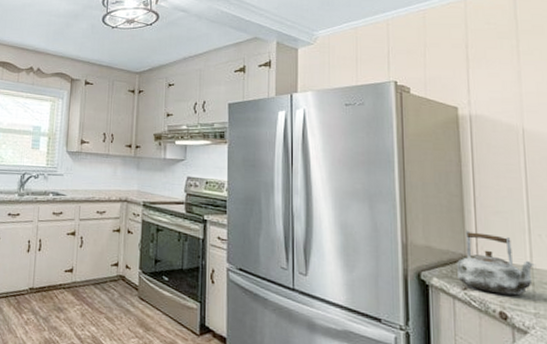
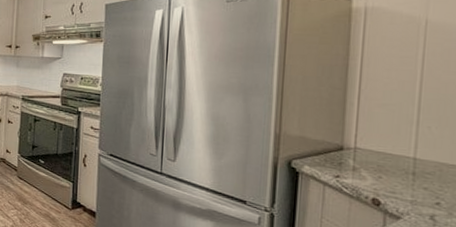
kettle: present [457,230,536,296] -> none [331,122,421,184]

